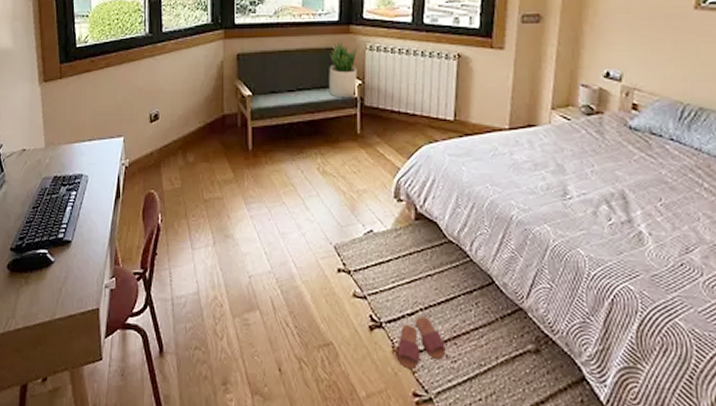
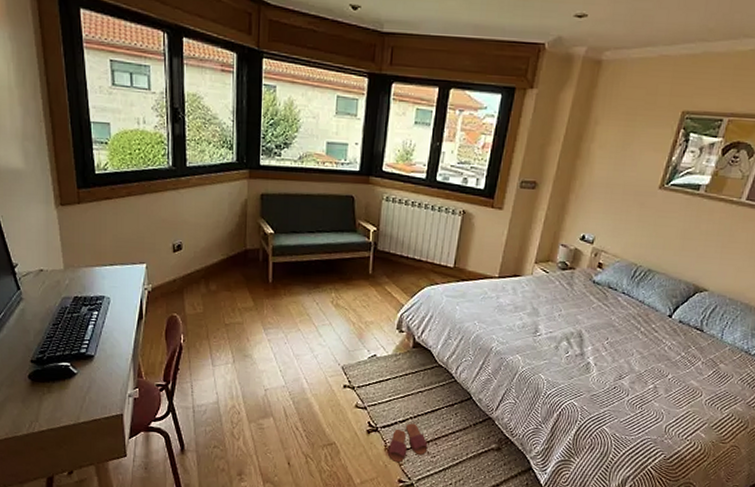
planter: present [329,42,357,98] -> none [346,191,374,242]

